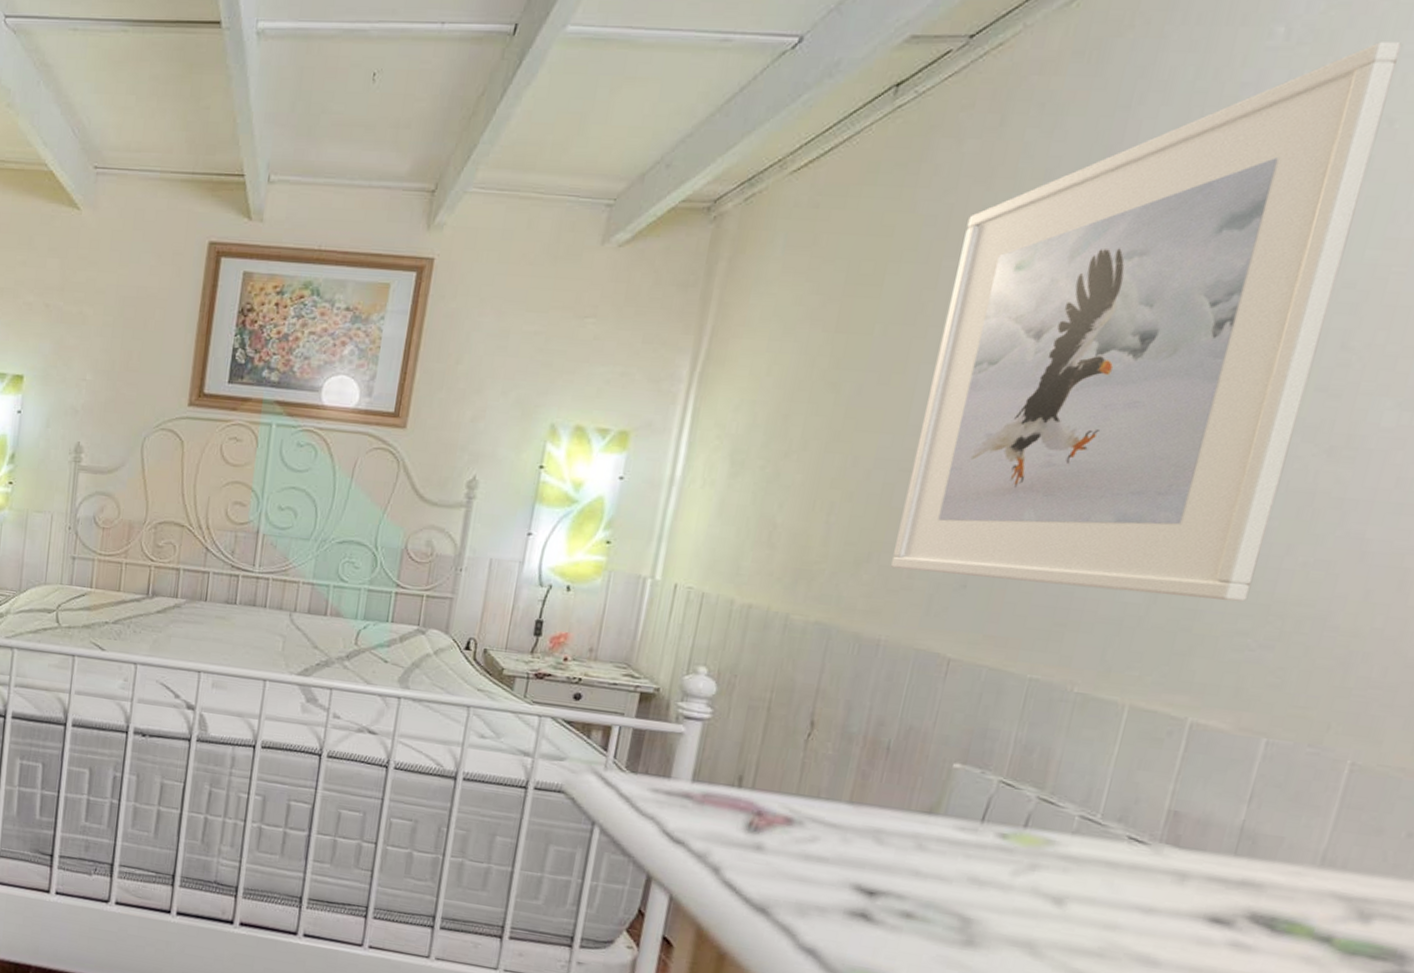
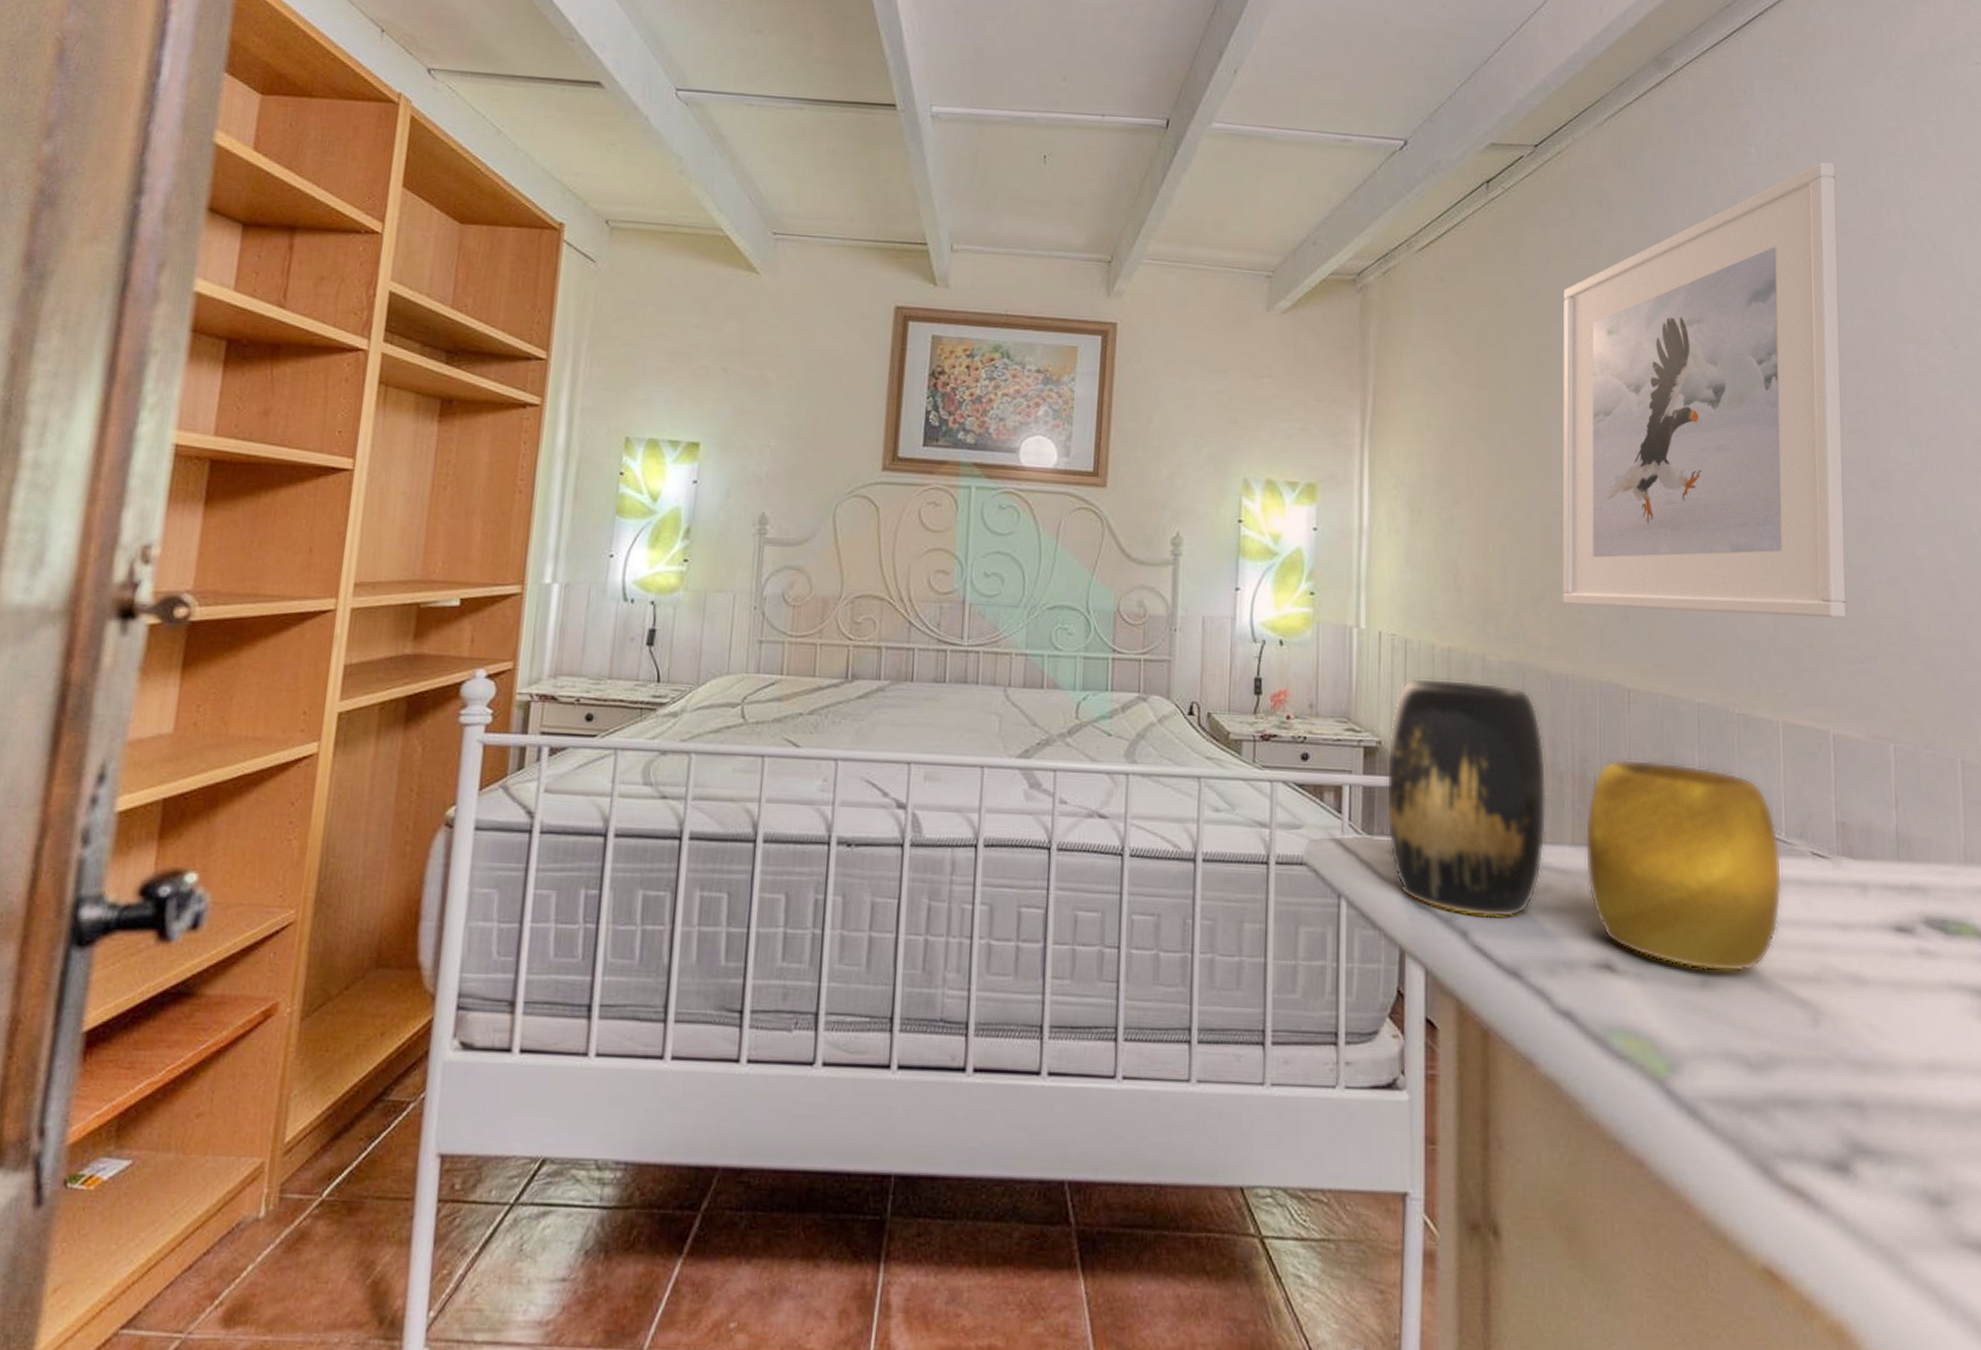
vase: none [651,631,1093,938] -> present [1386,677,1783,973]

